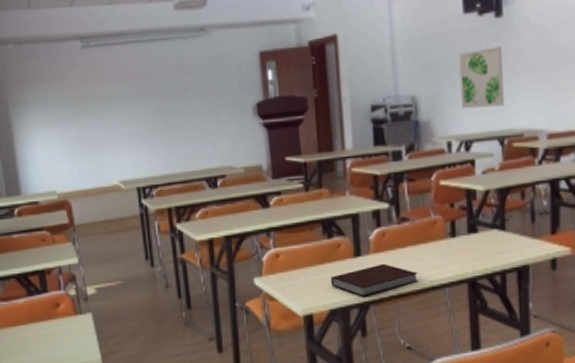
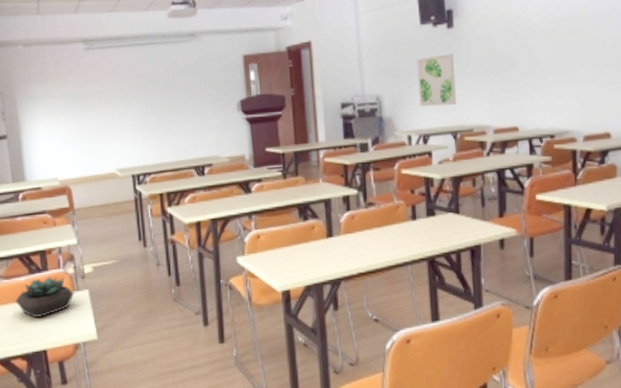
succulent plant: none [13,299,77,342] -> present [15,276,74,317]
notebook: present [331,263,418,296] -> none [306,243,384,273]

